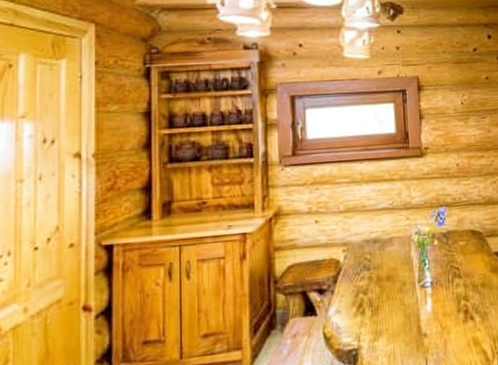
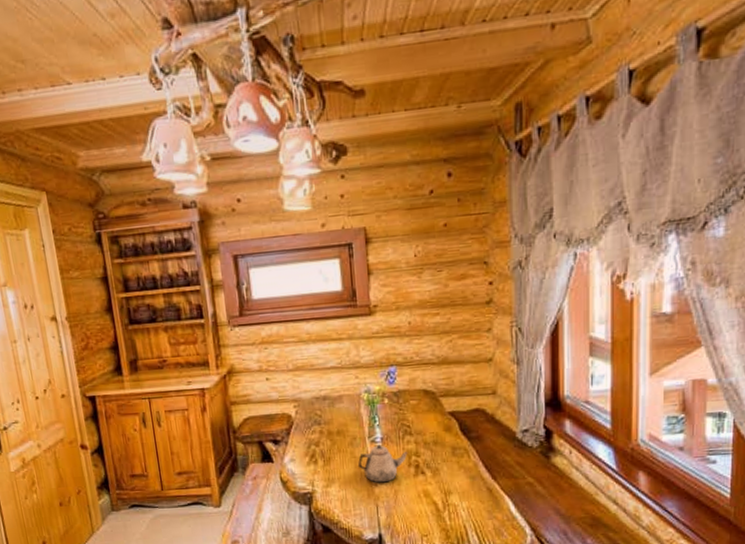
teapot: none [407,288,457,333] -> present [357,444,408,483]

